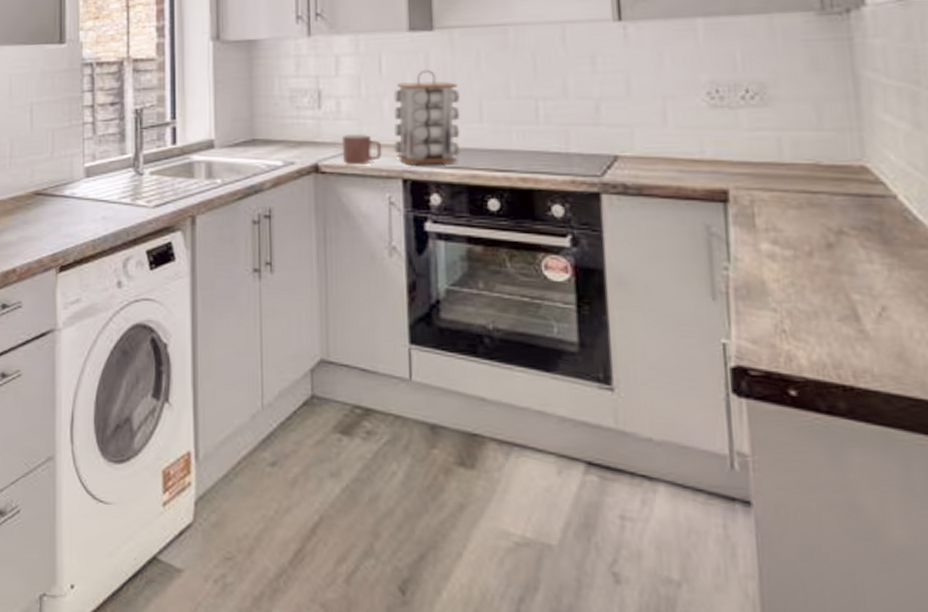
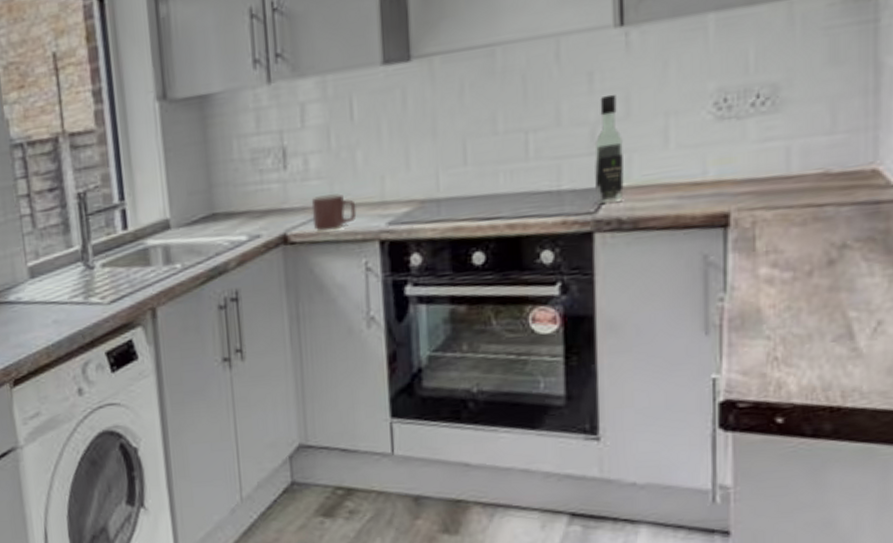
spice rack: present [393,69,461,165] -> none [367,109,443,223]
bottle: none [599,76,628,168] -> present [594,94,624,204]

